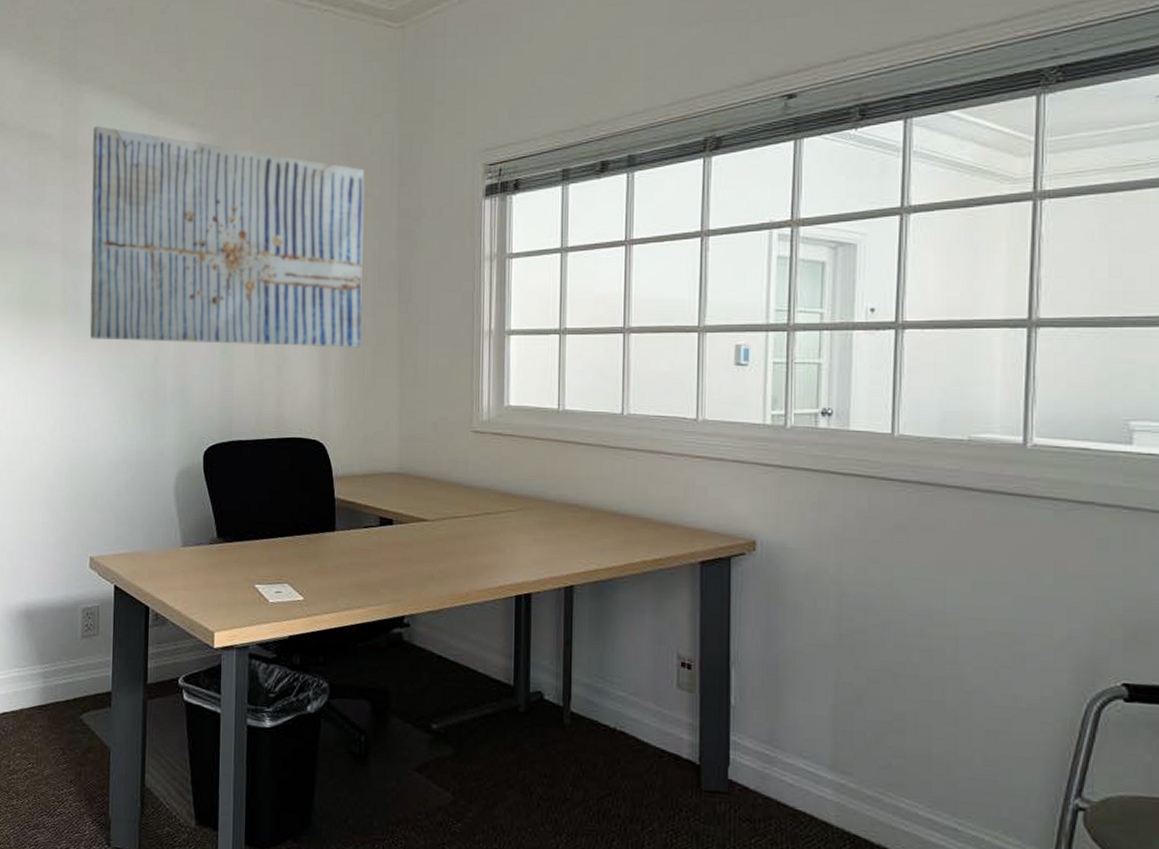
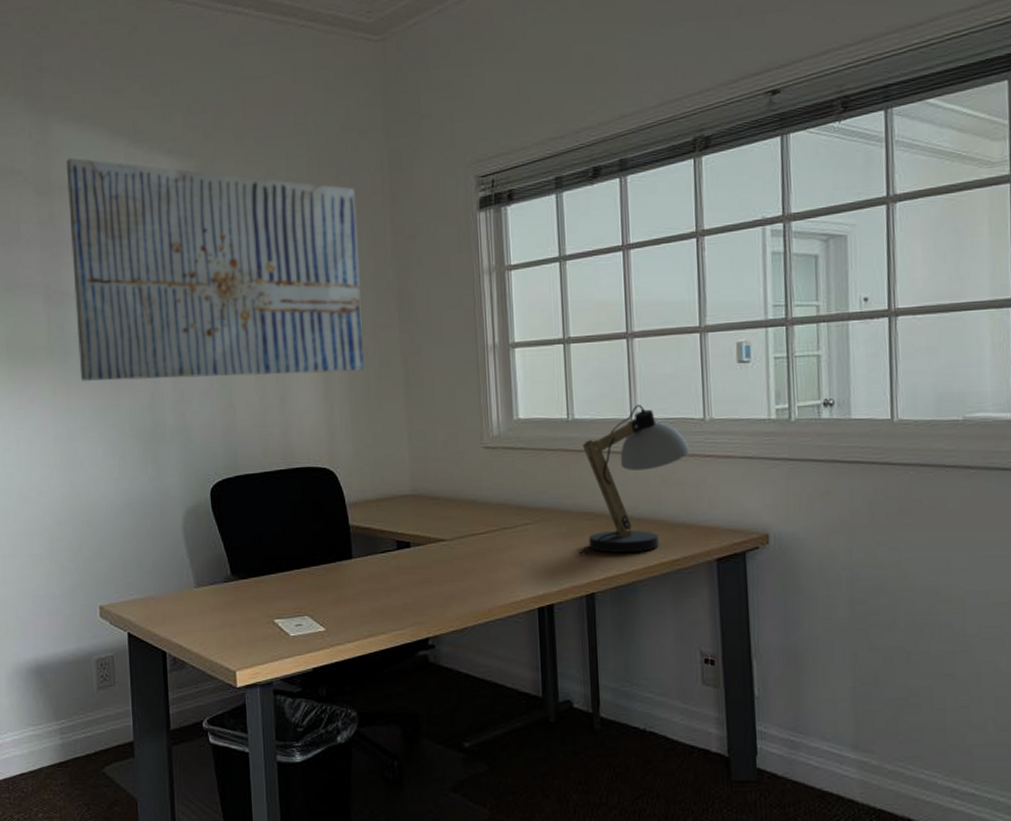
desk lamp: none [560,400,680,548] -> present [578,404,690,555]

